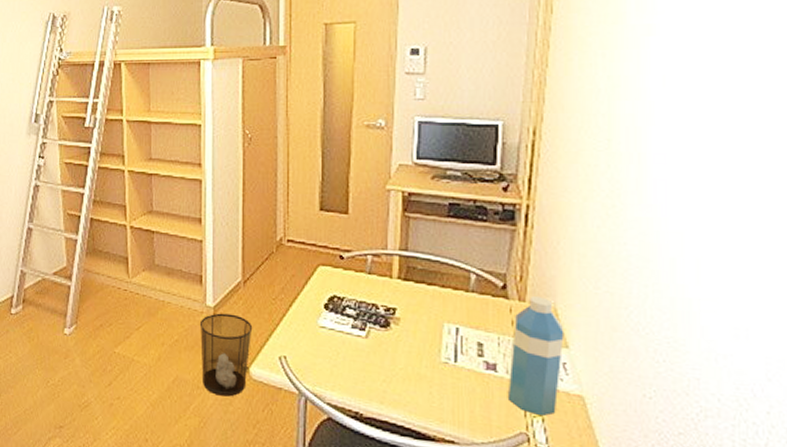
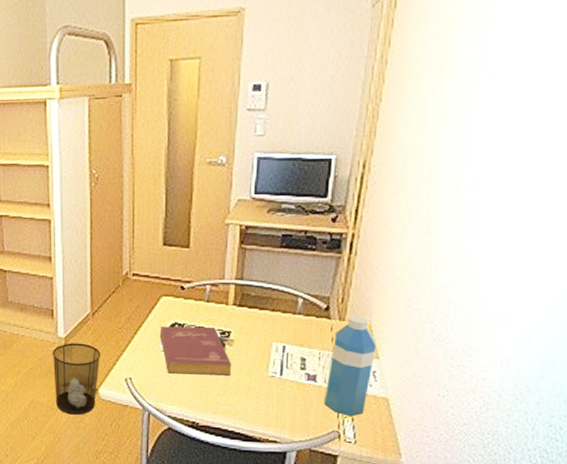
book: none [318,298,399,359] -> present [160,326,232,376]

